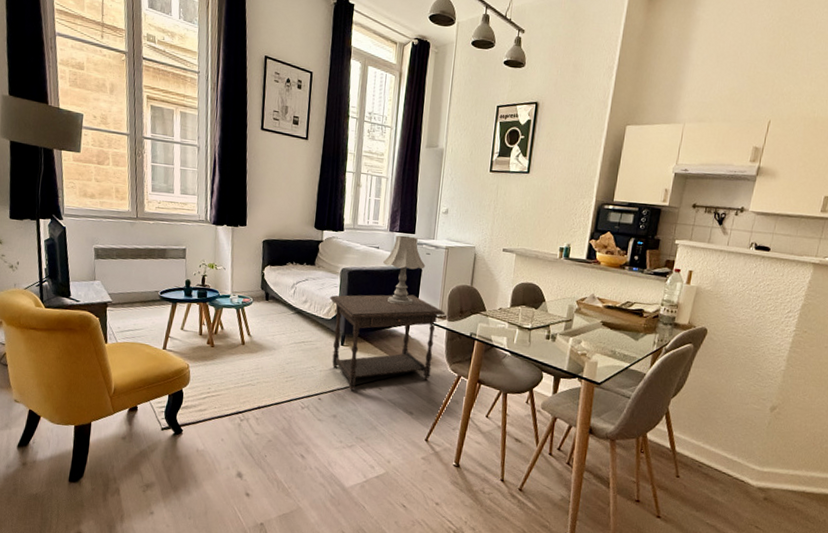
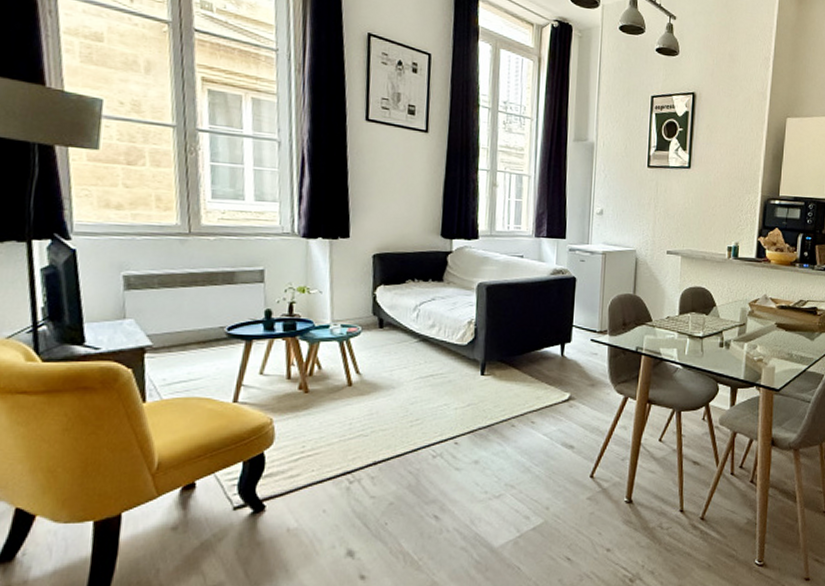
side table: present [329,294,446,391] -> none [463,308,606,428]
table lamp: present [383,235,426,306] -> none [529,241,580,322]

